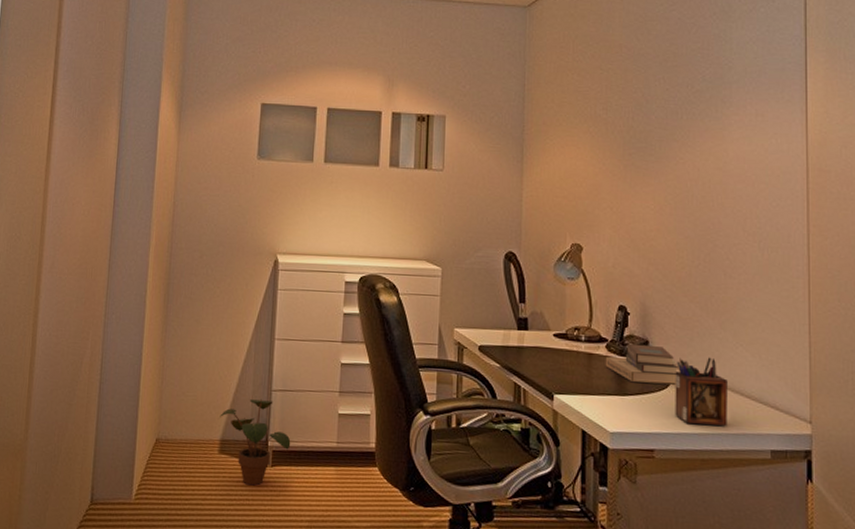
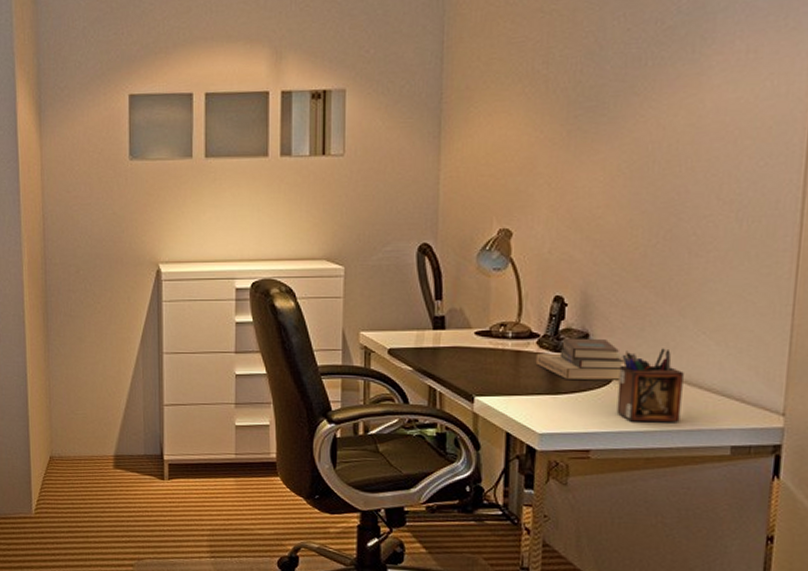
potted plant: present [220,399,291,486] -> none [112,414,187,498]

